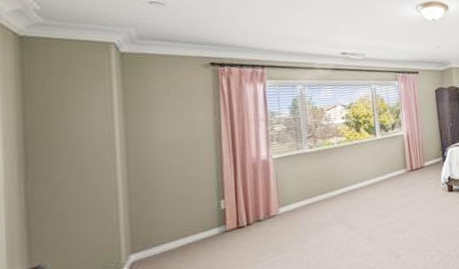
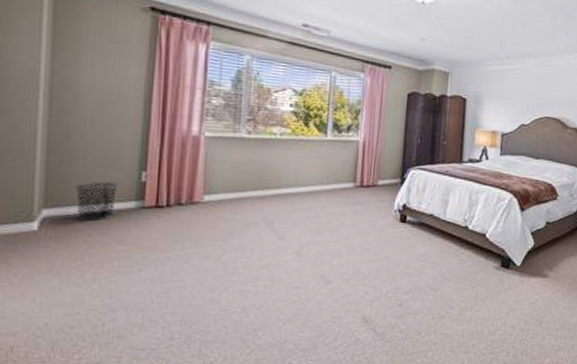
waste bin: none [159,215,201,257] -> present [74,181,119,221]

